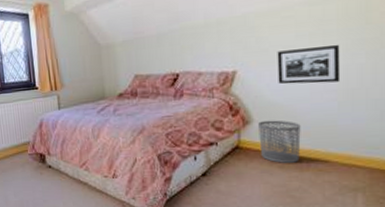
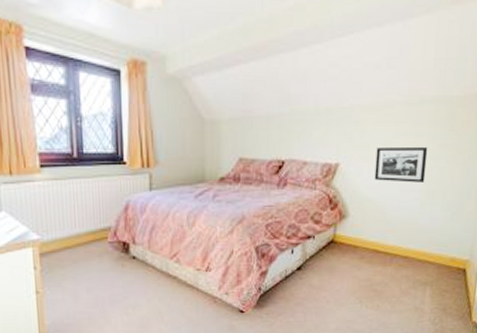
waste bin: present [258,120,301,163] -> none [352,215,389,258]

